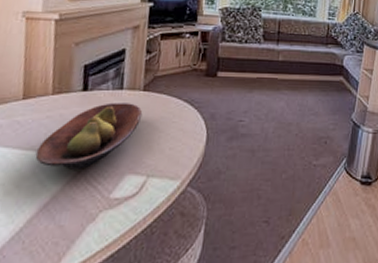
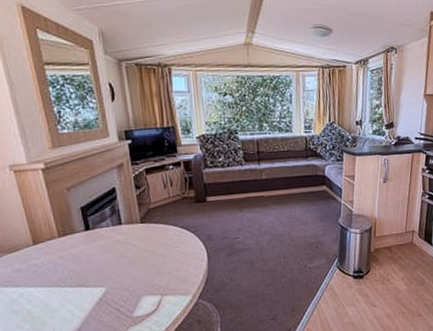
fruit bowl: present [35,102,143,170] -> none [58,235,145,298]

